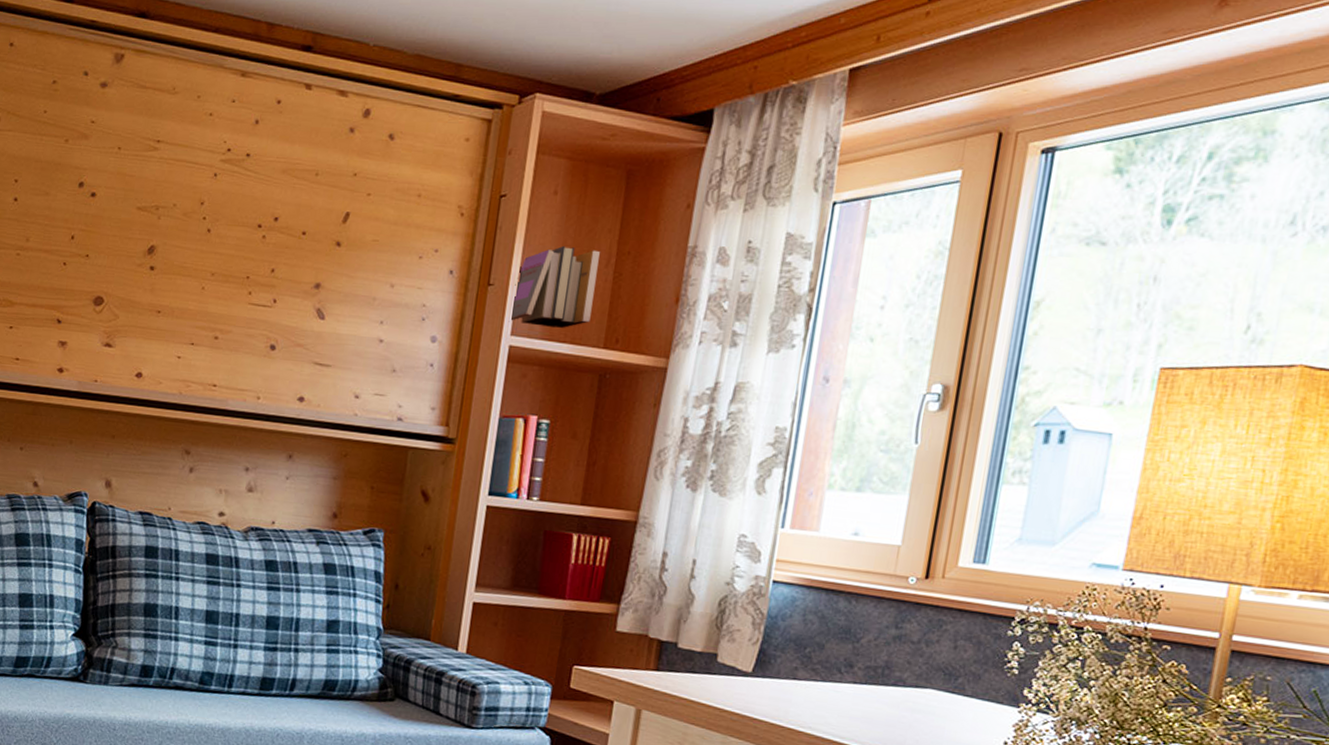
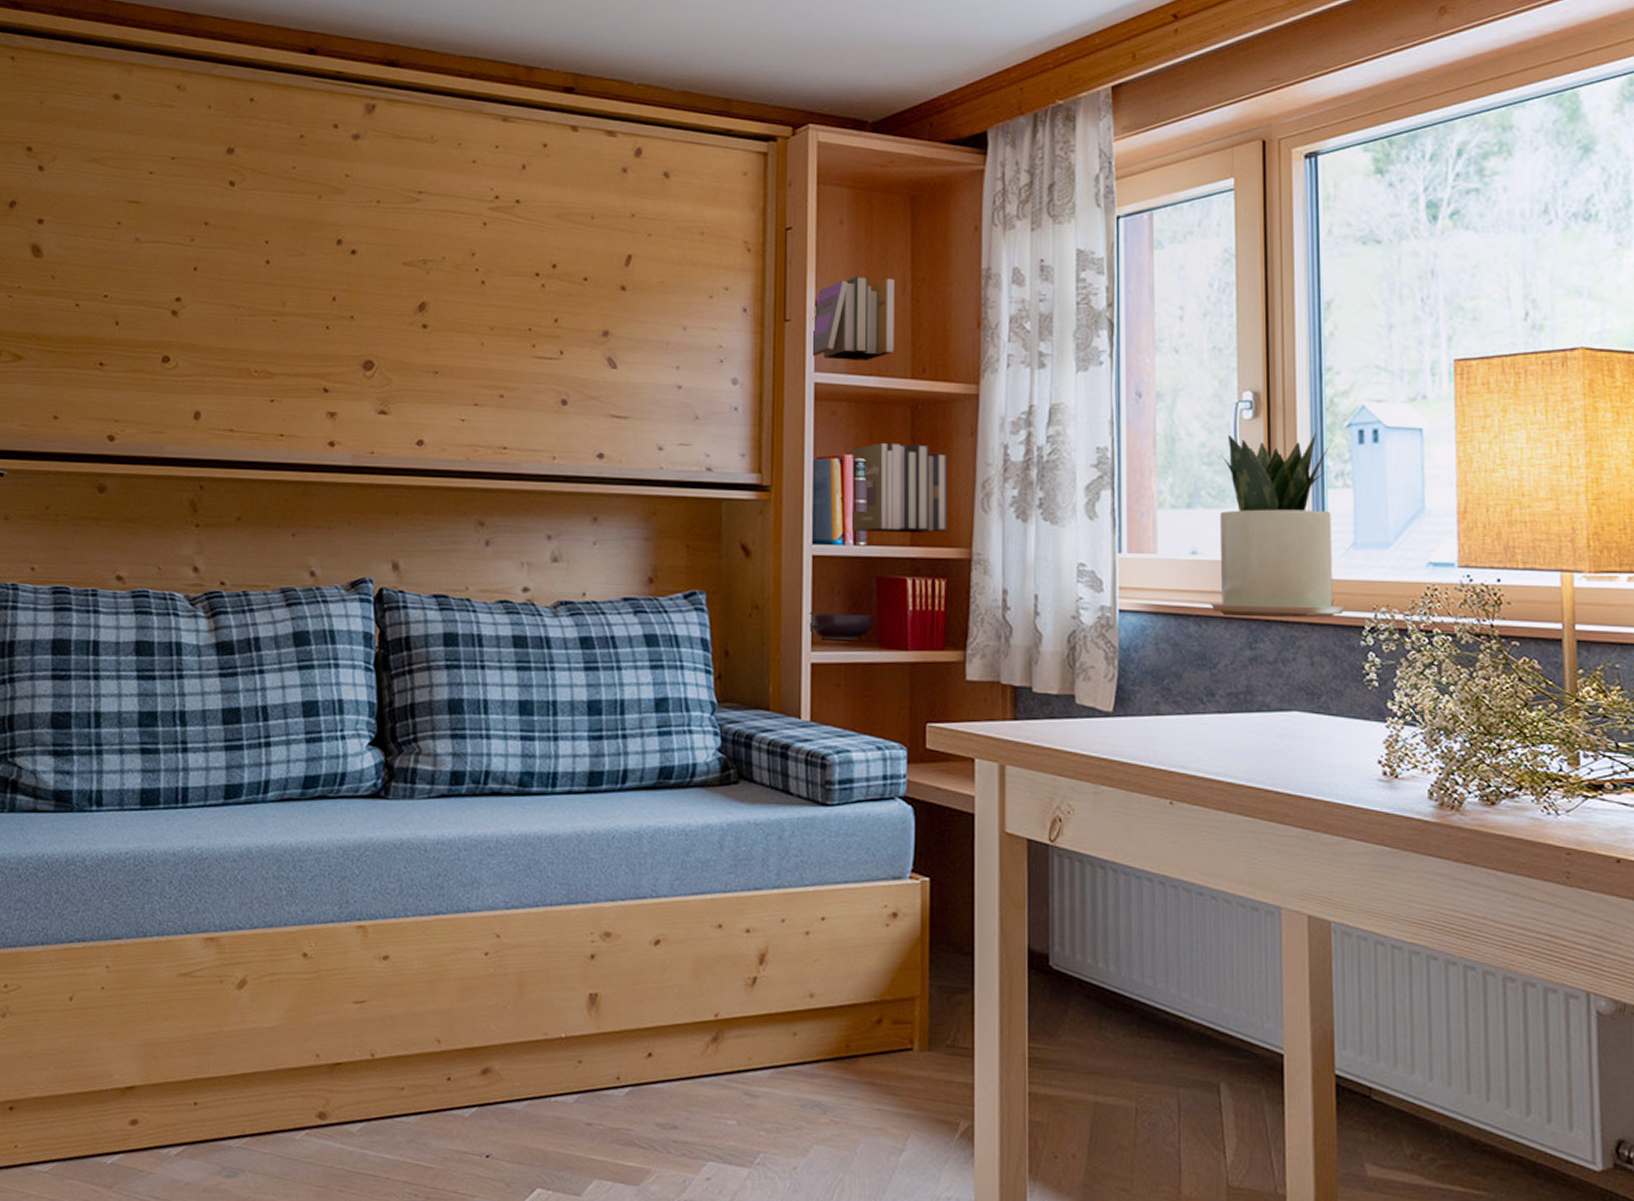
bowl: none [474,557,538,586] -> present [807,612,875,641]
books: none [526,407,629,495] -> present [851,443,948,534]
planter: none [863,425,1012,606] -> present [1210,432,1347,617]

